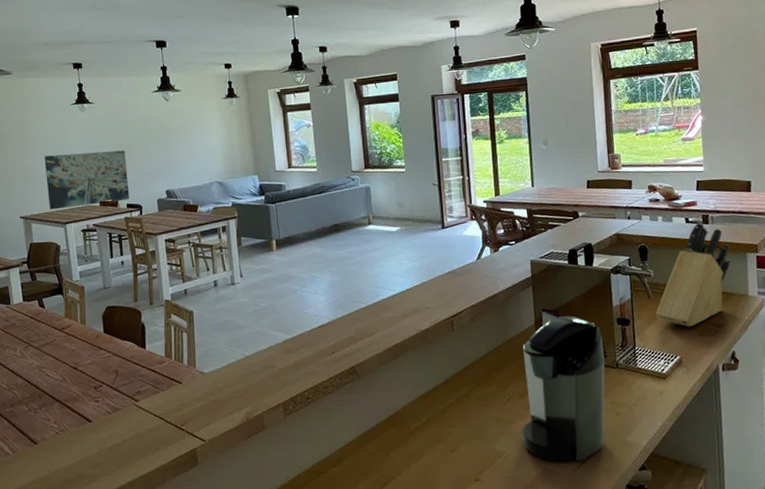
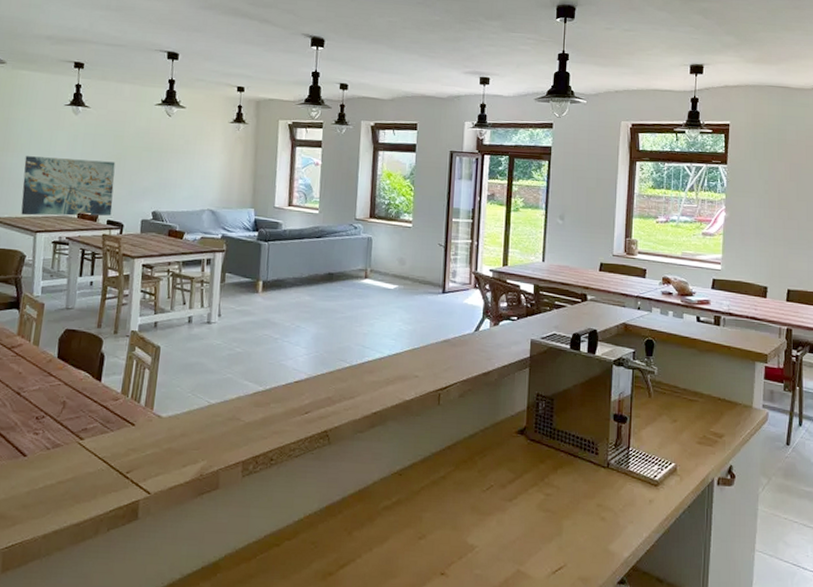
coffee maker: present [522,312,605,461] -> none [498,397,596,566]
knife block: present [655,222,732,327] -> none [654,323,739,433]

